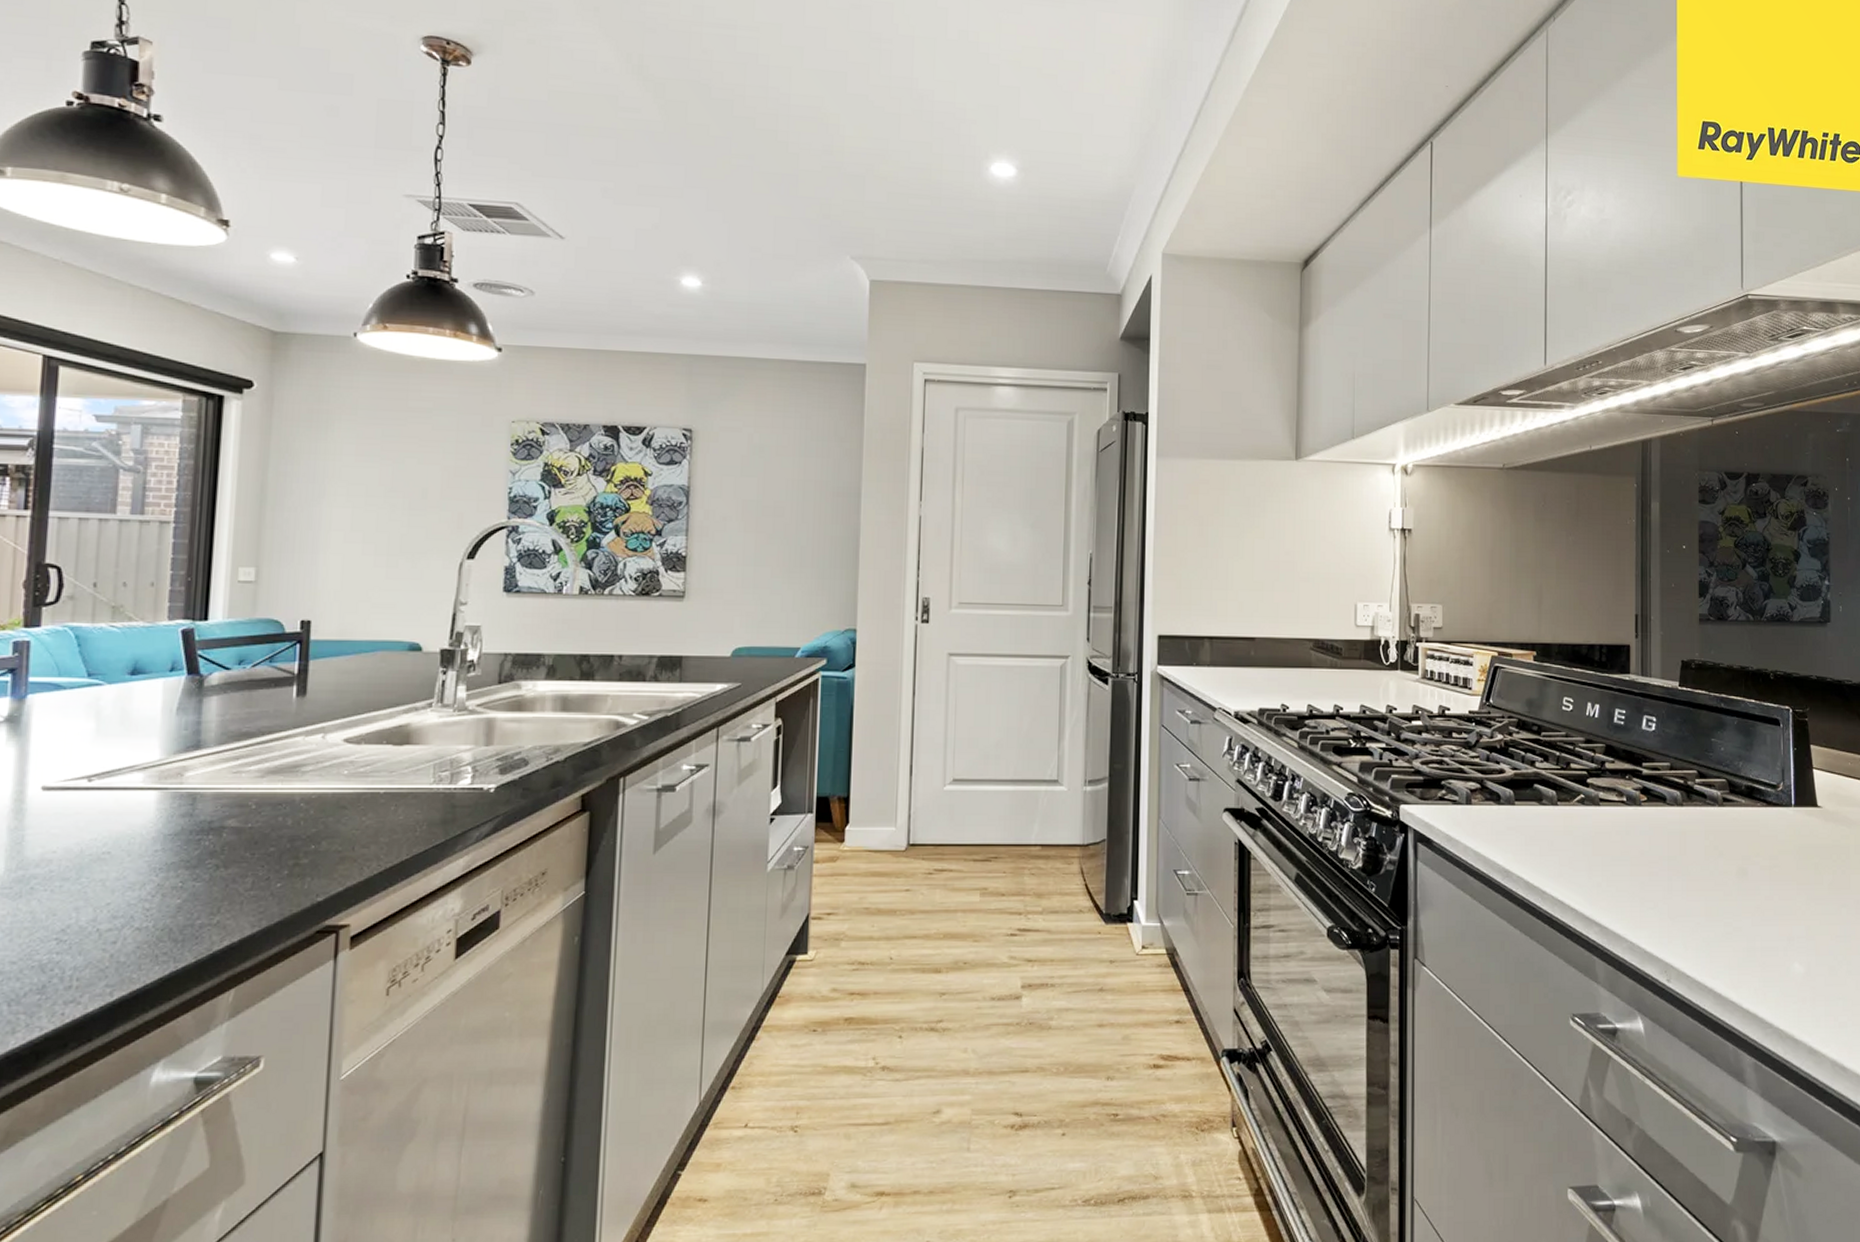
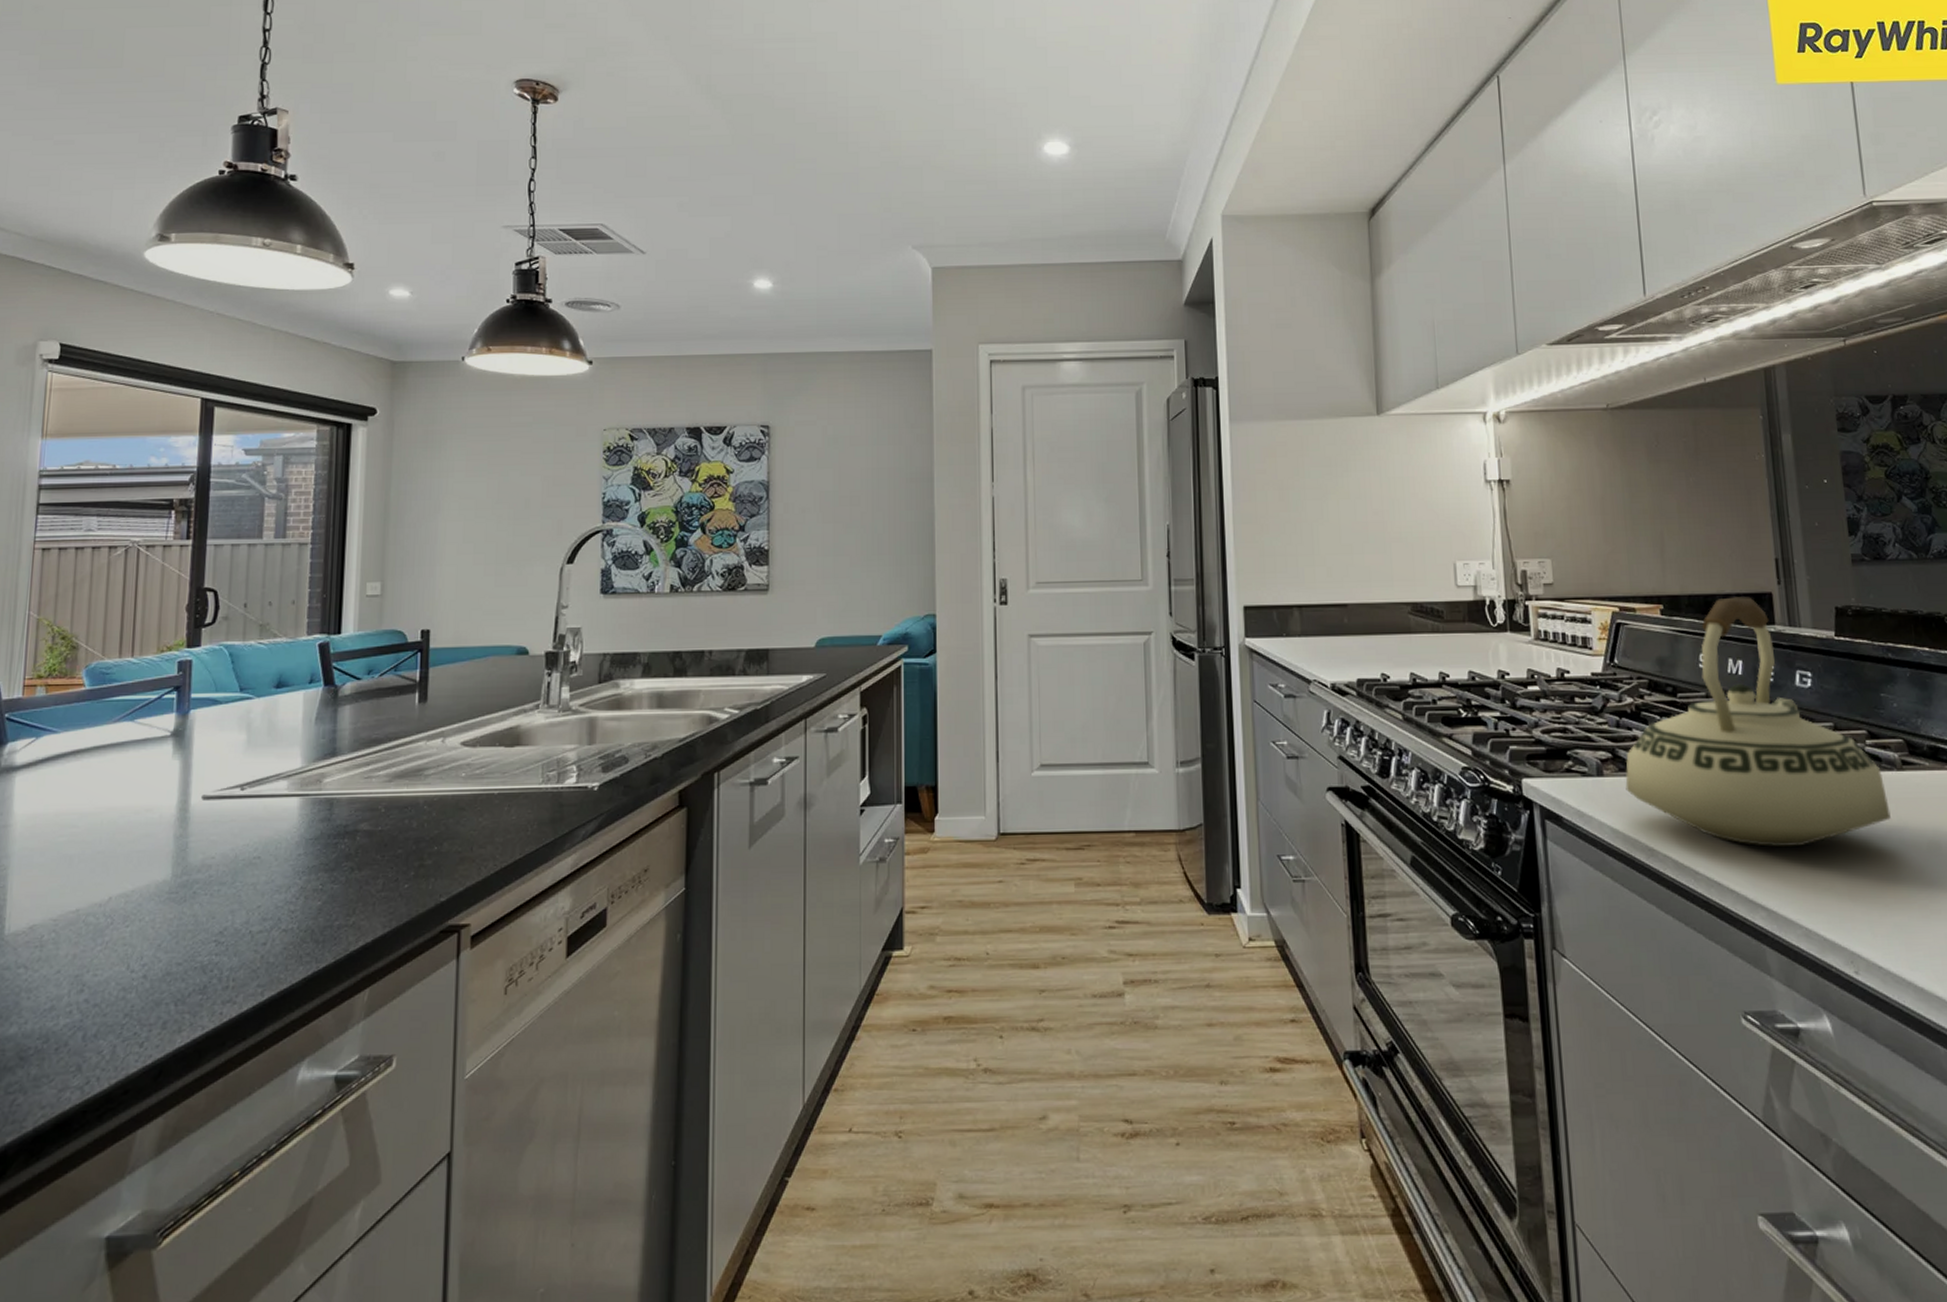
teakettle: none [1490,647,1709,870] -> present [1625,597,1891,847]

